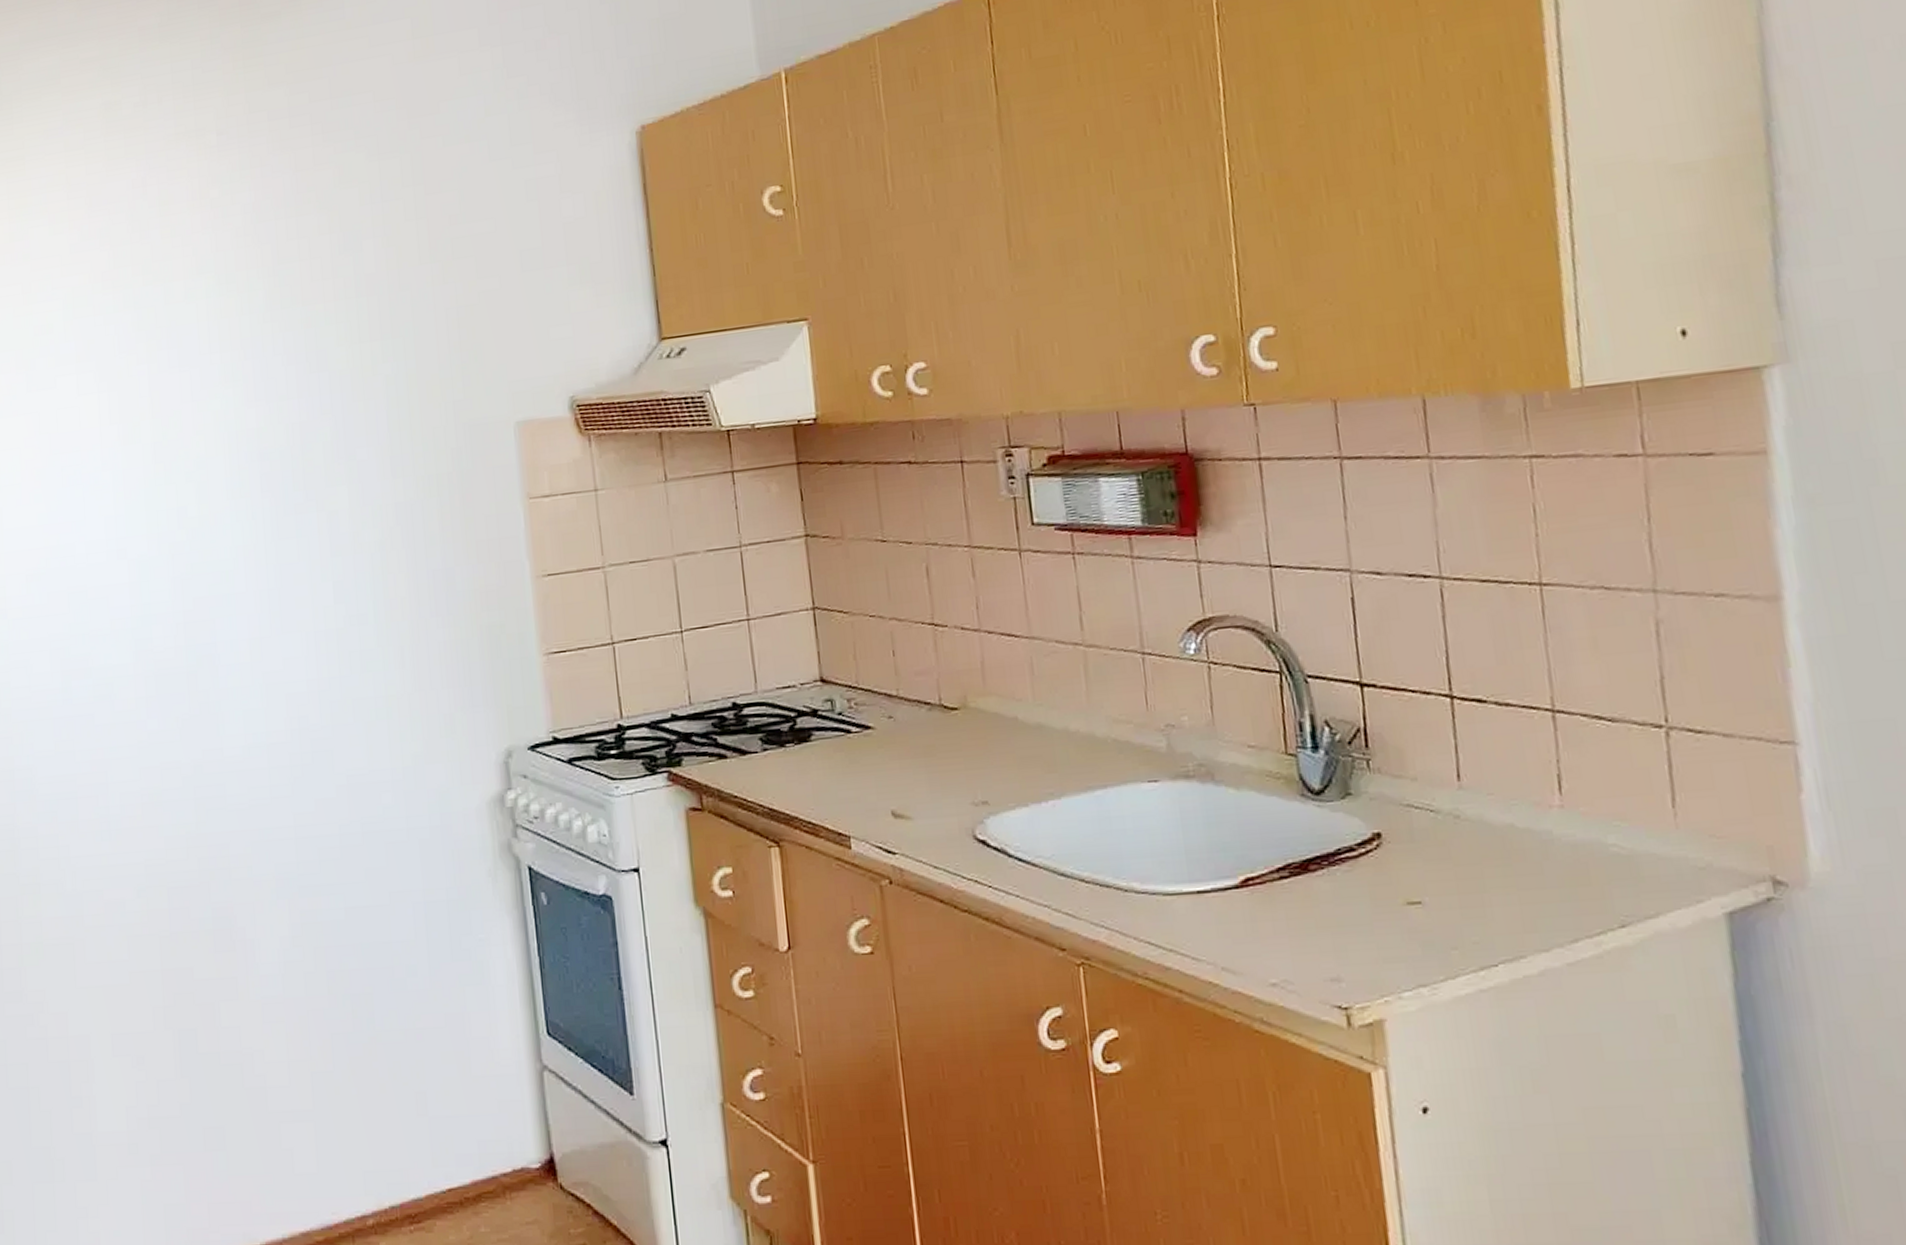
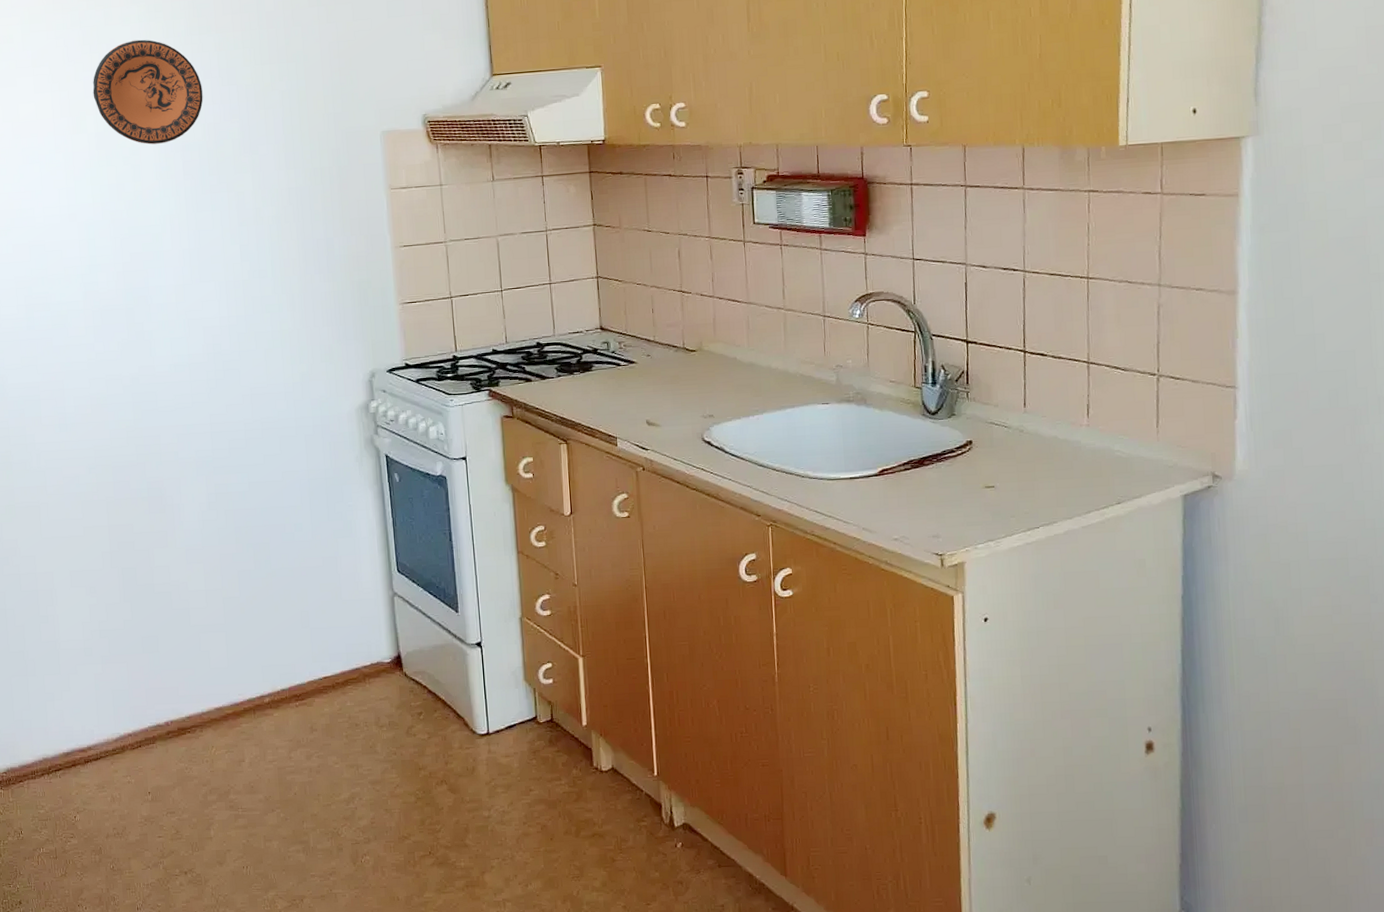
decorative plate: none [149,319,286,455] -> present [92,39,203,145]

